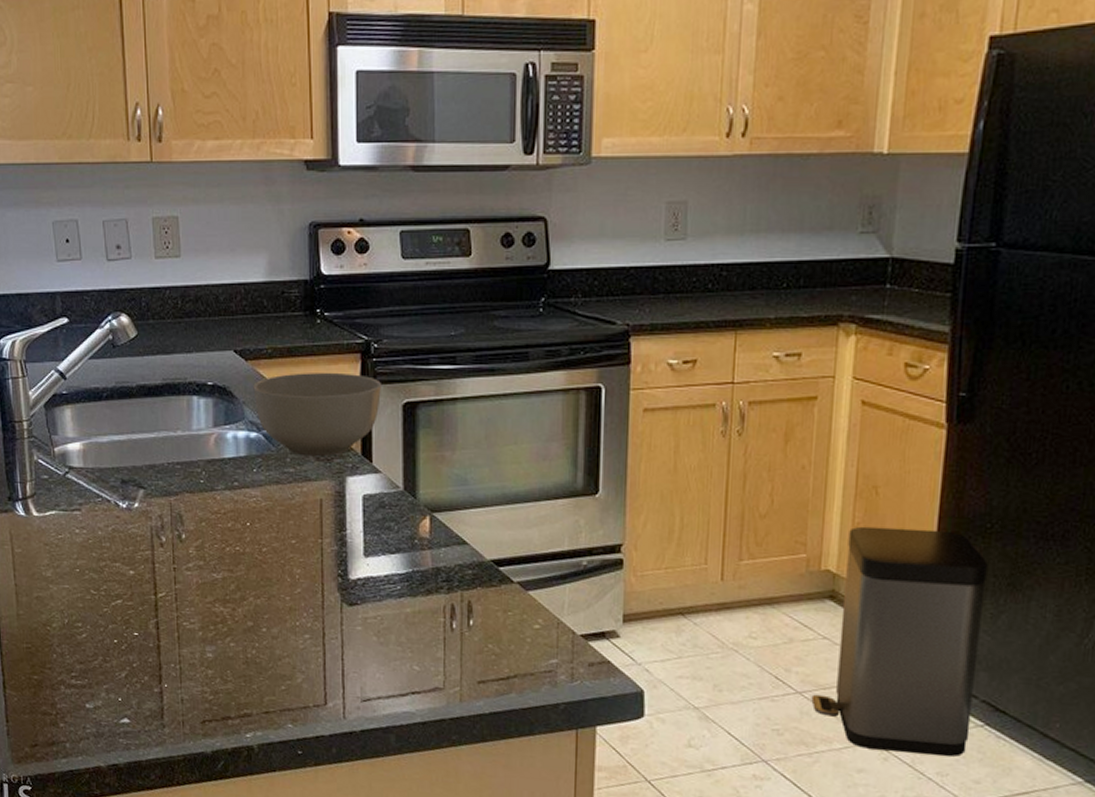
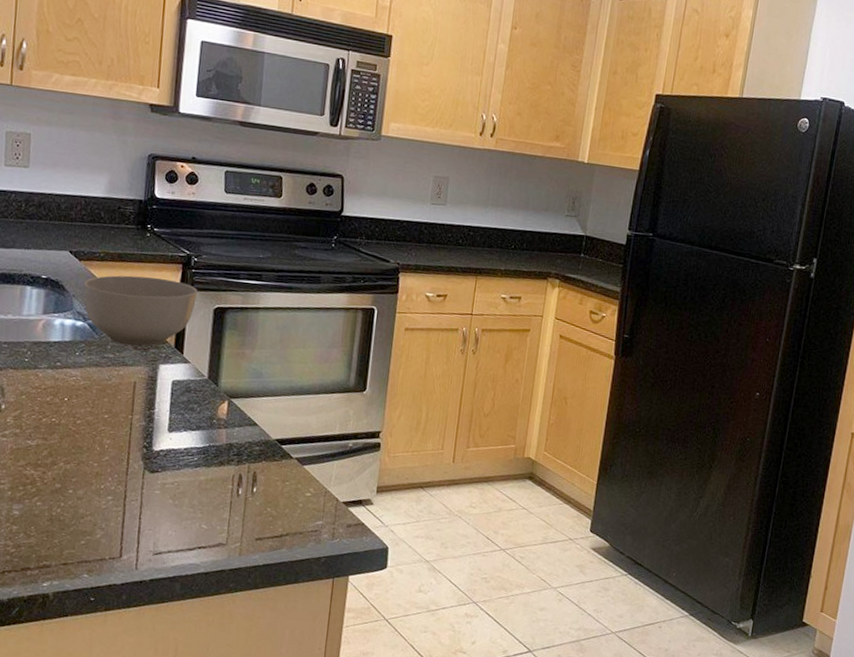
pedal bin: present [811,526,988,757] -> none [511,426,636,598]

